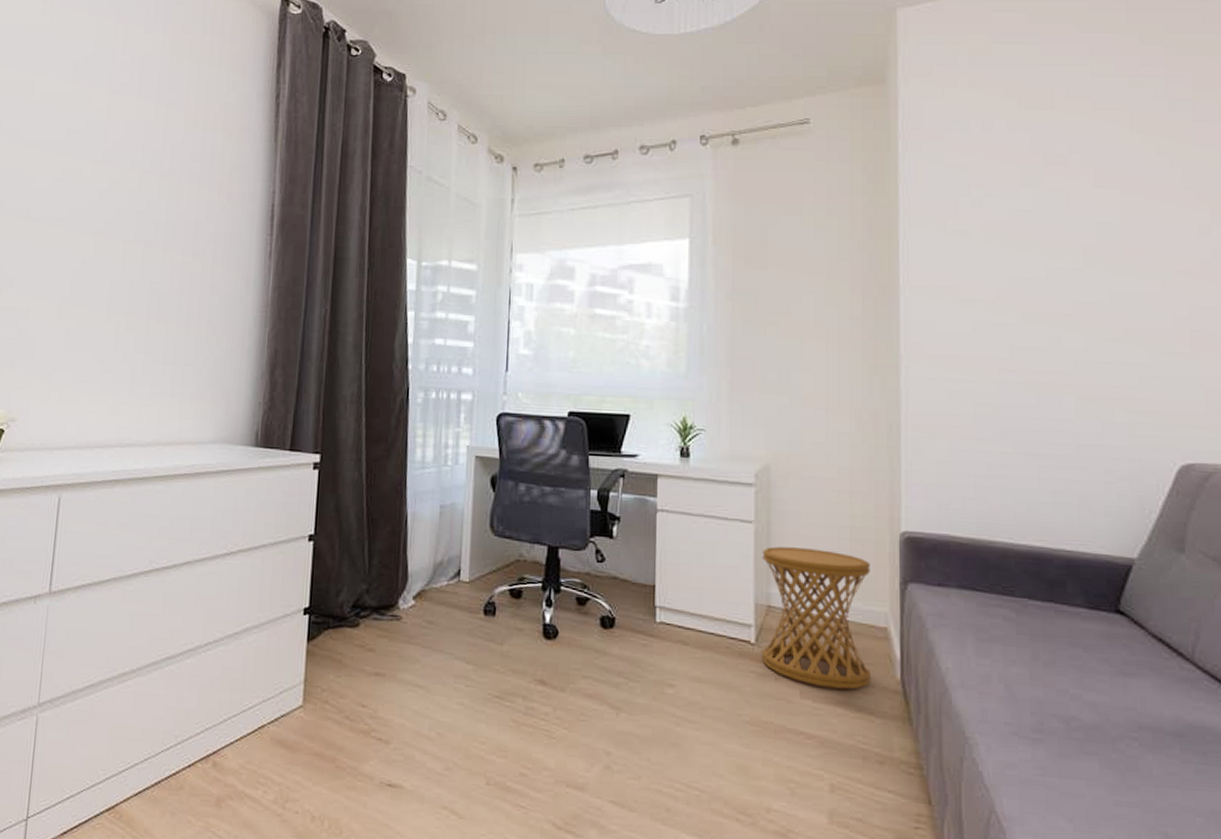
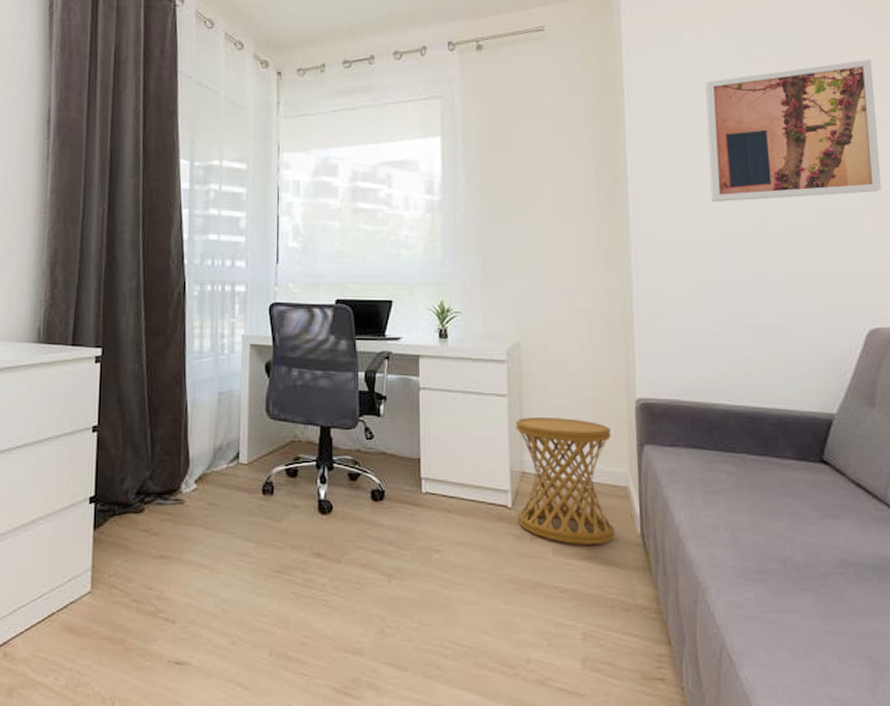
wall art: none [993,156,1203,317] -> present [704,59,882,203]

